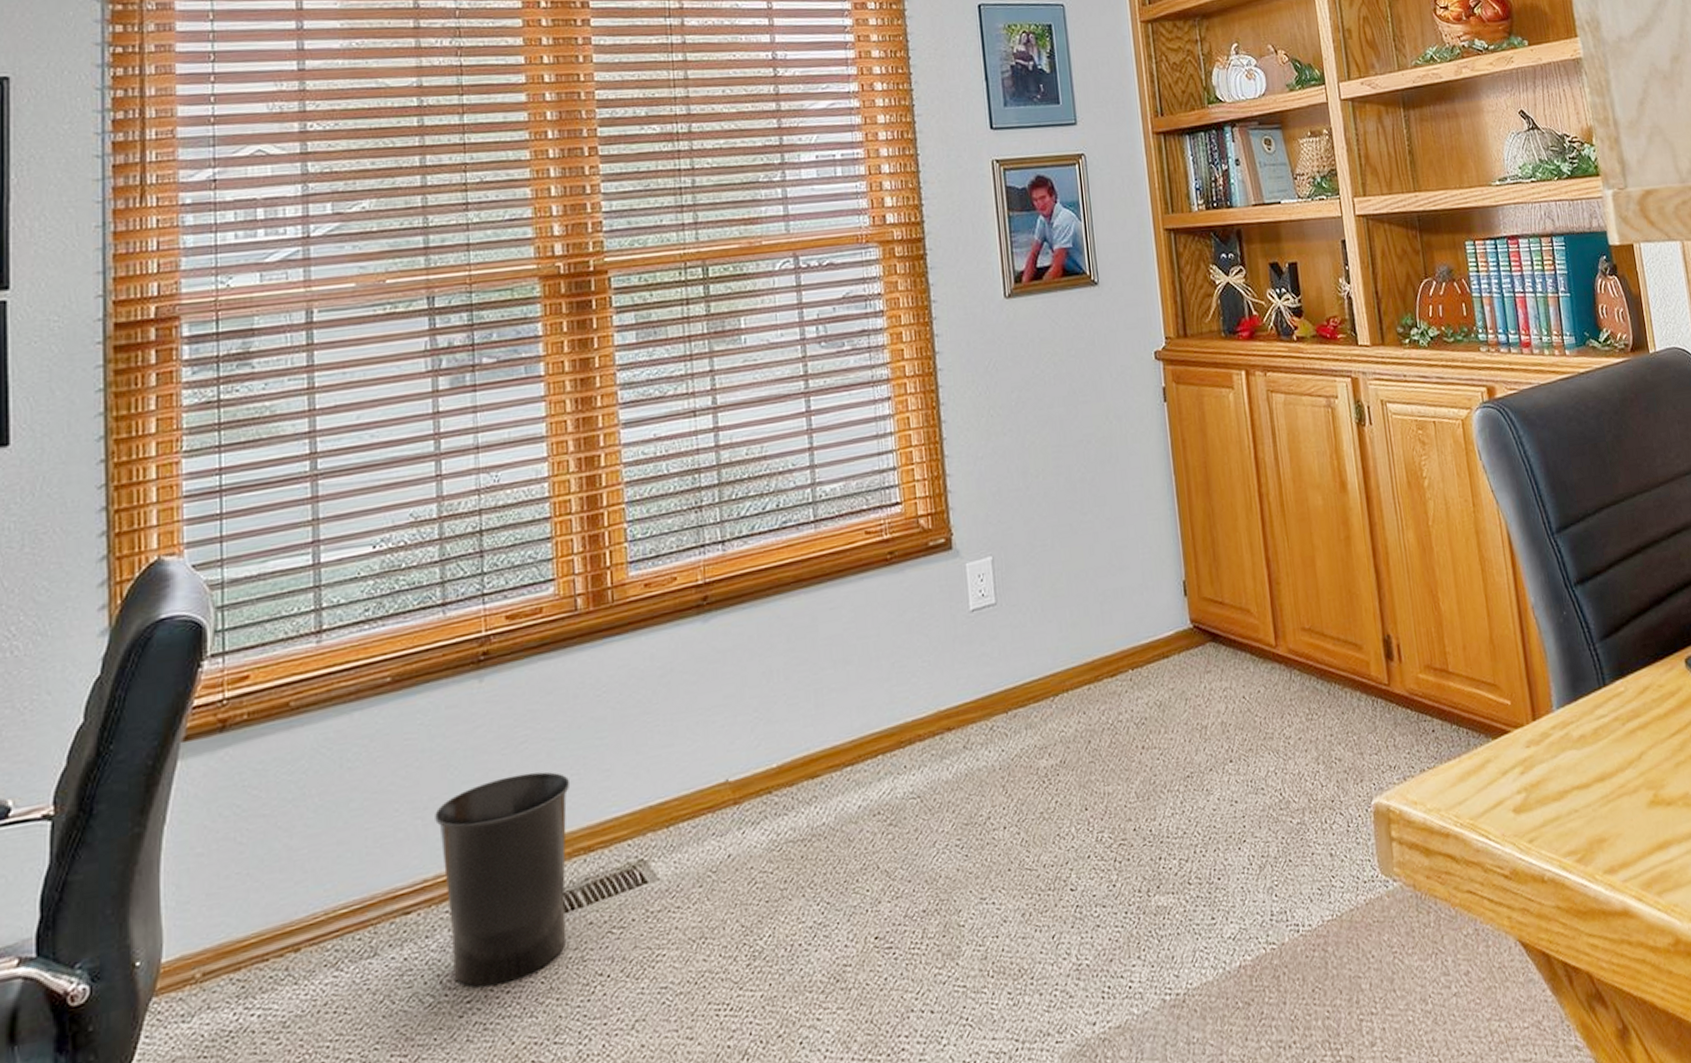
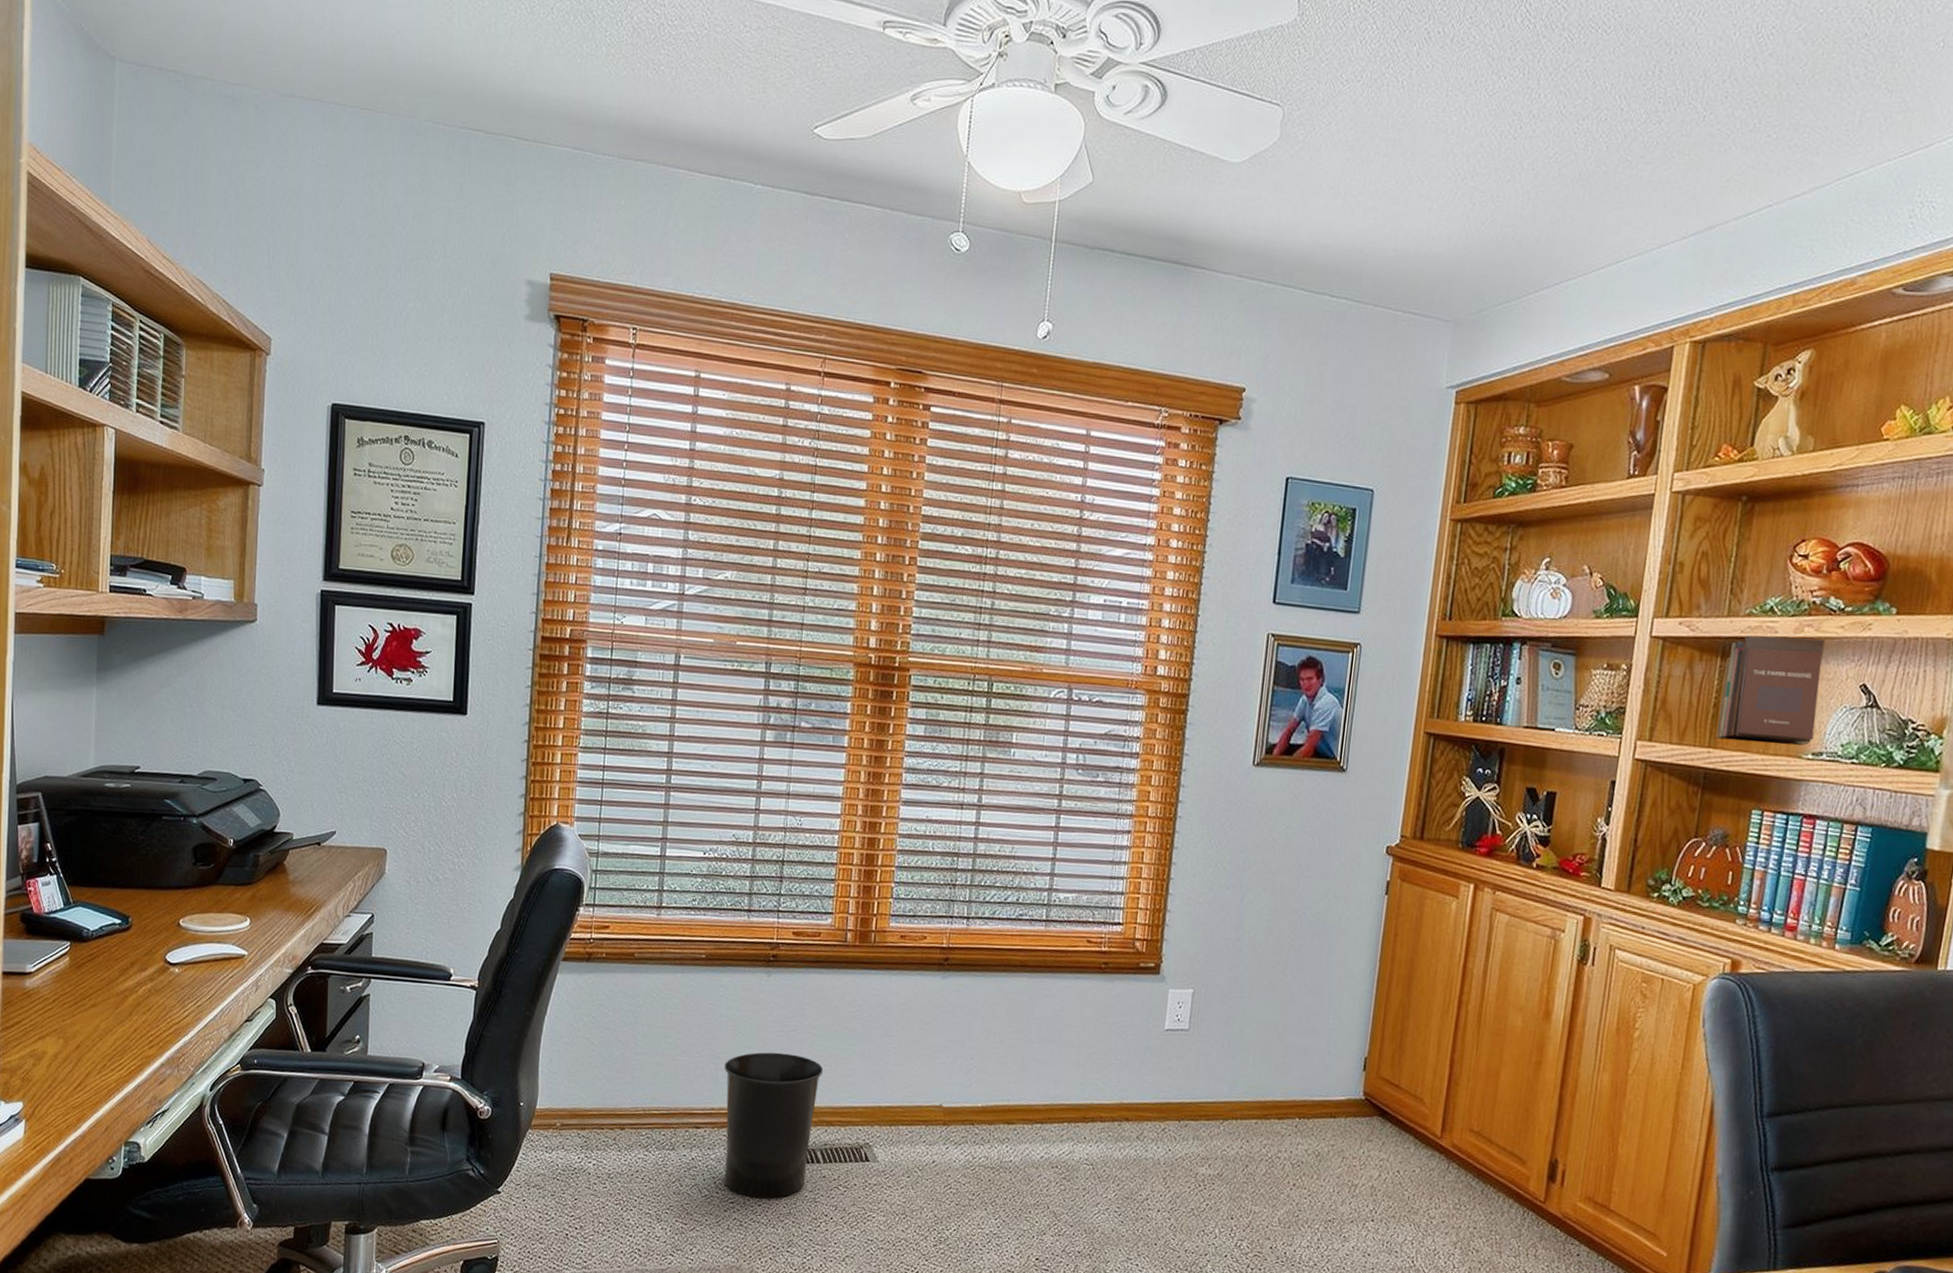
books: none [1407,78,1496,182] -> present [1715,635,1825,746]

